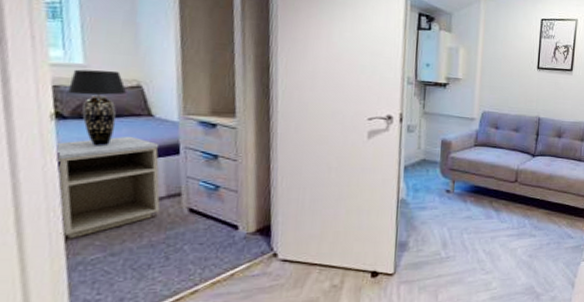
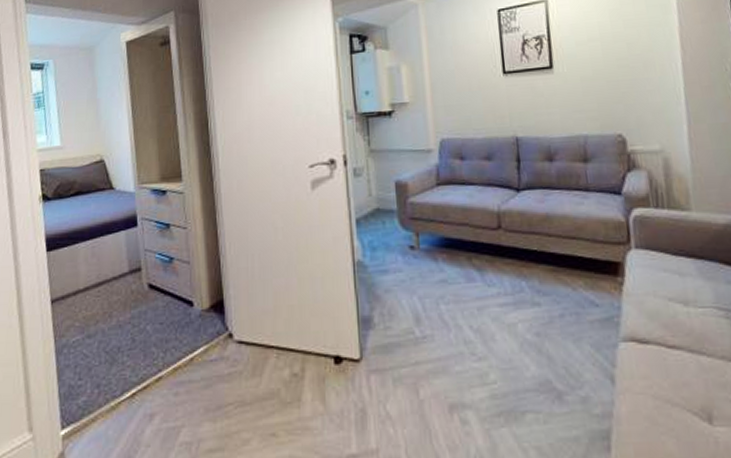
nightstand: present [57,136,161,239] -> none [44,211,125,320]
table lamp: present [68,69,127,147] -> none [50,148,93,225]

